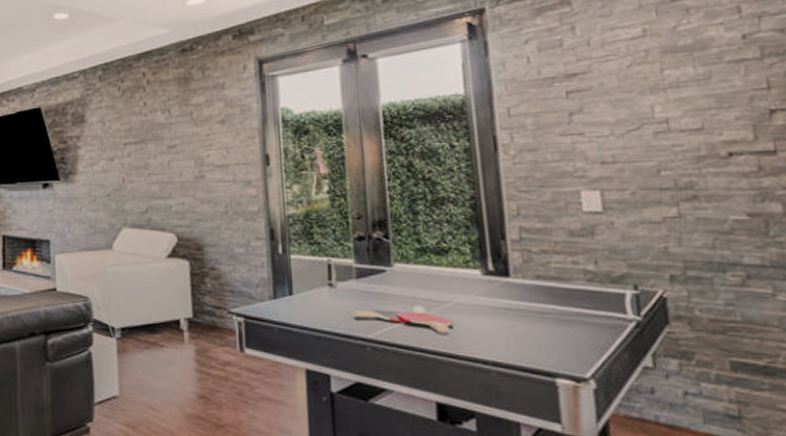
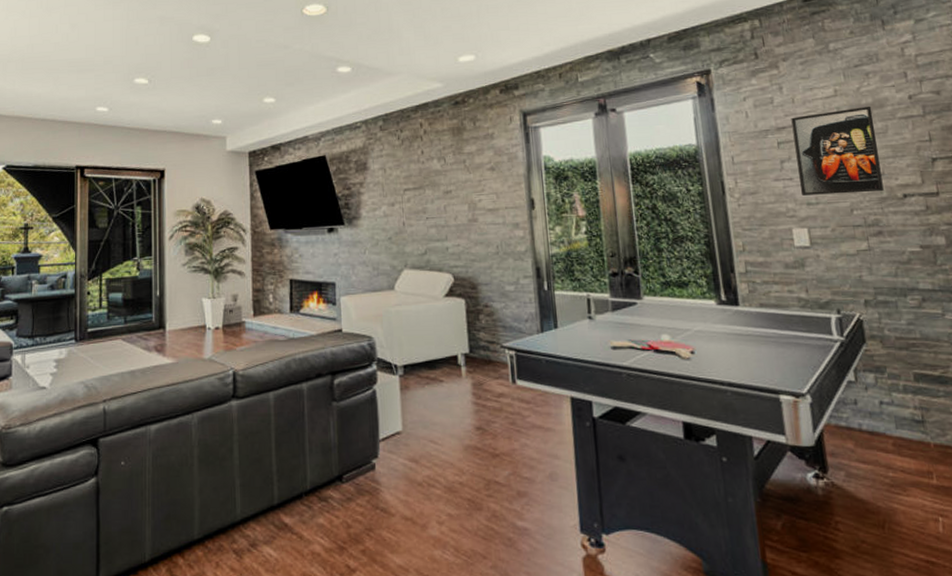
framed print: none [584,47,703,153] -> present [791,106,884,196]

